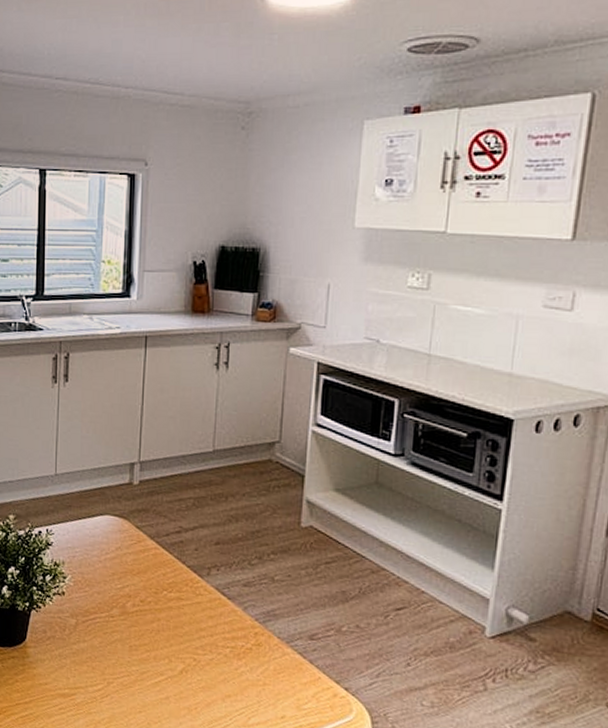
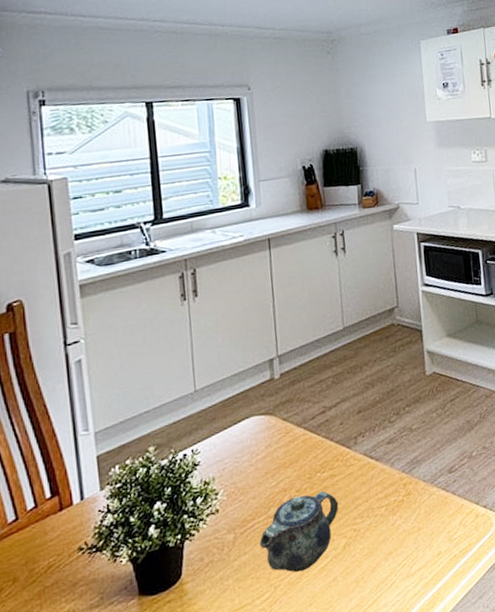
teapot: none [98,605,182,679] -> present [259,491,339,573]

